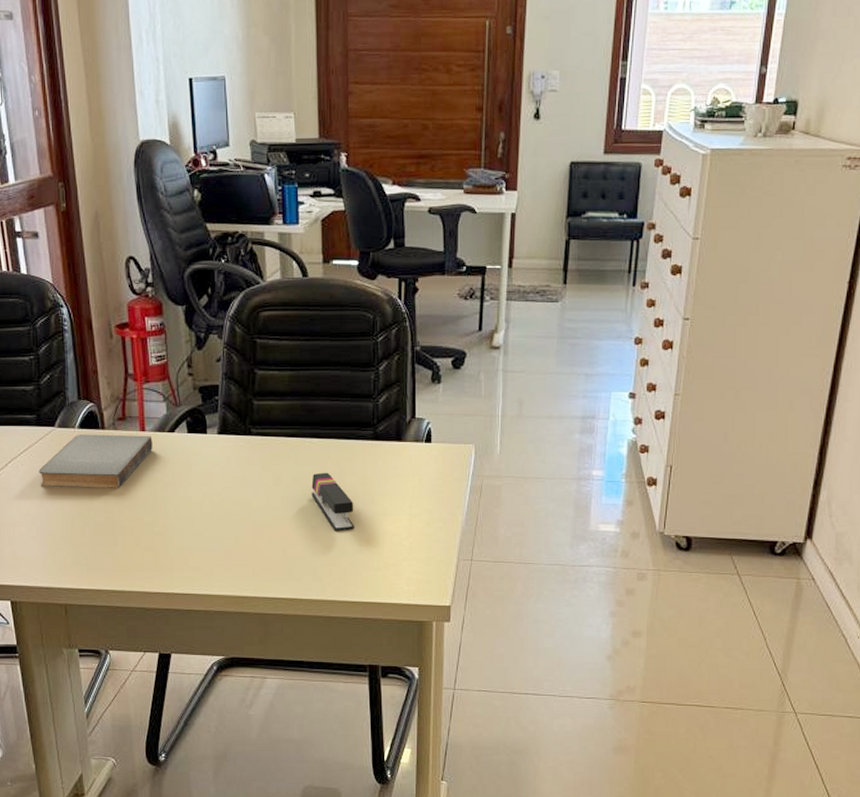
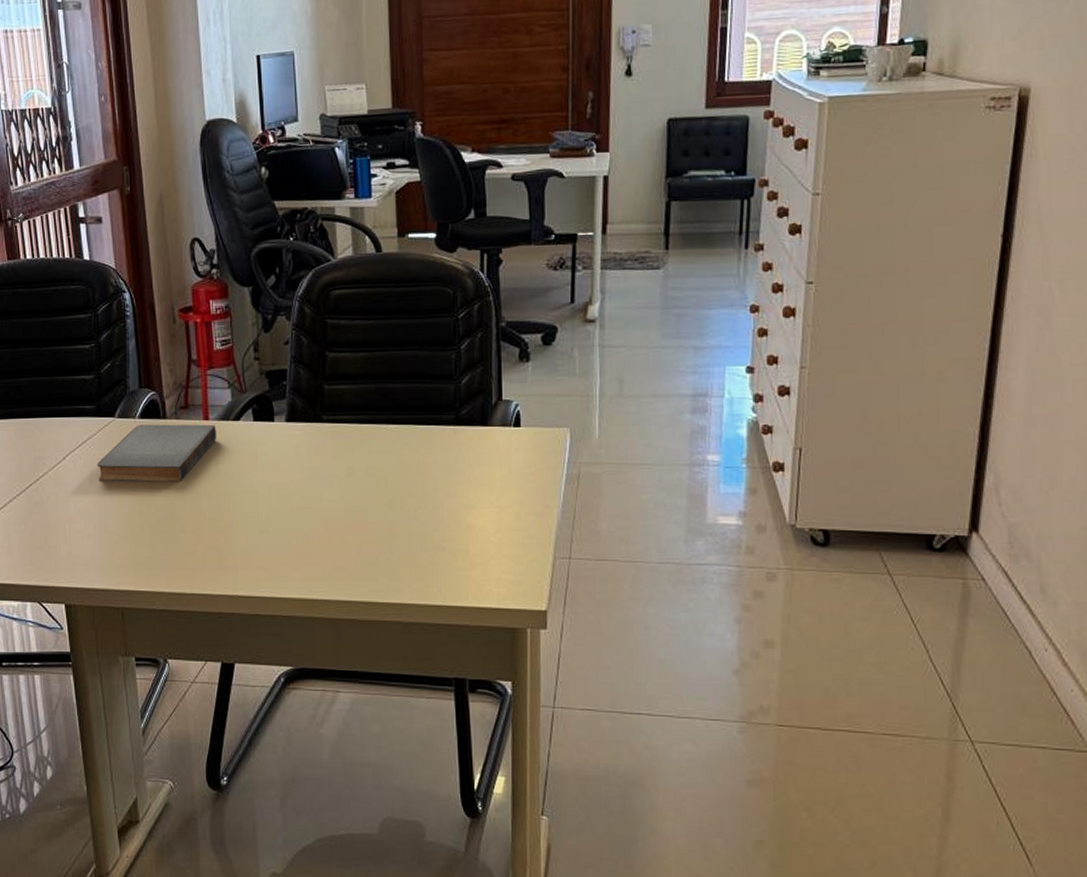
stapler: present [311,472,354,531] -> none [387,461,436,527]

